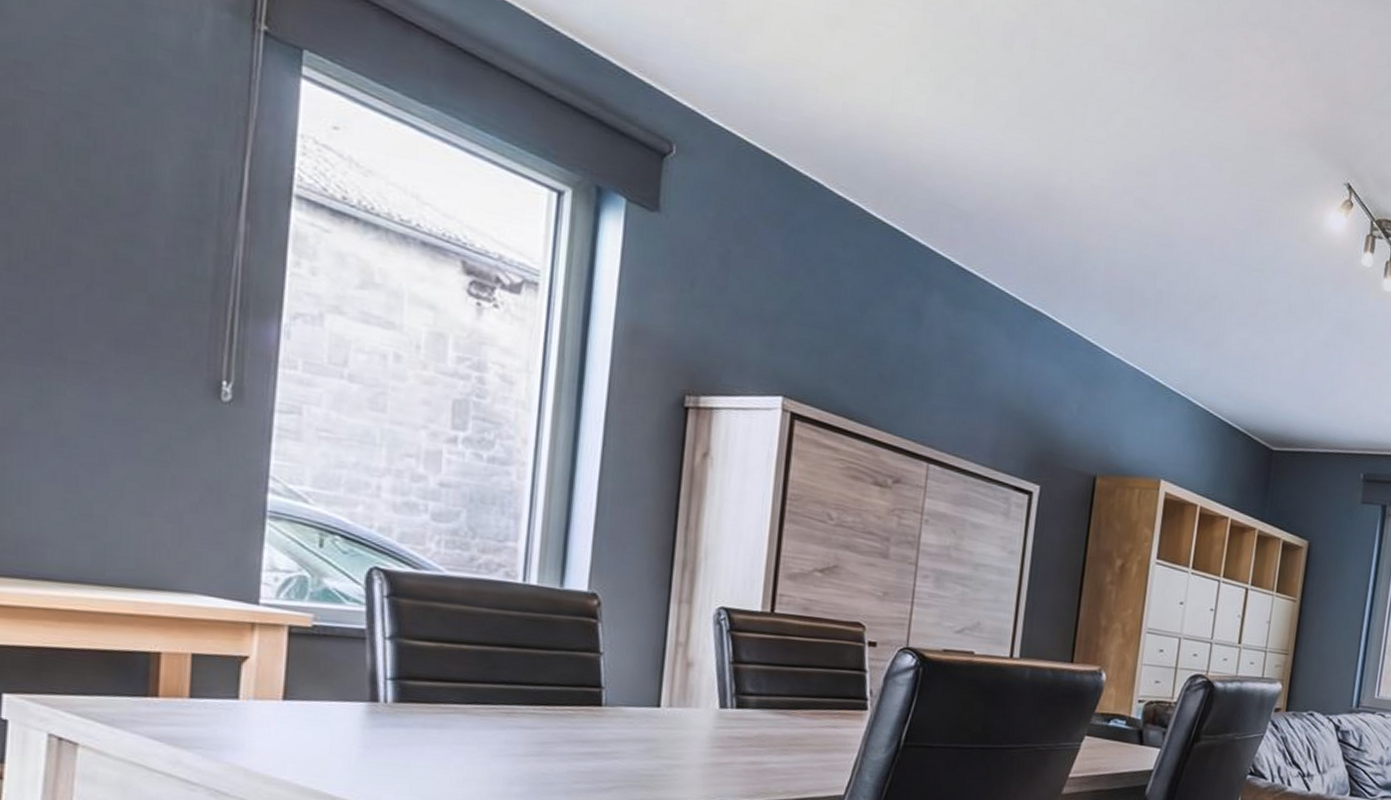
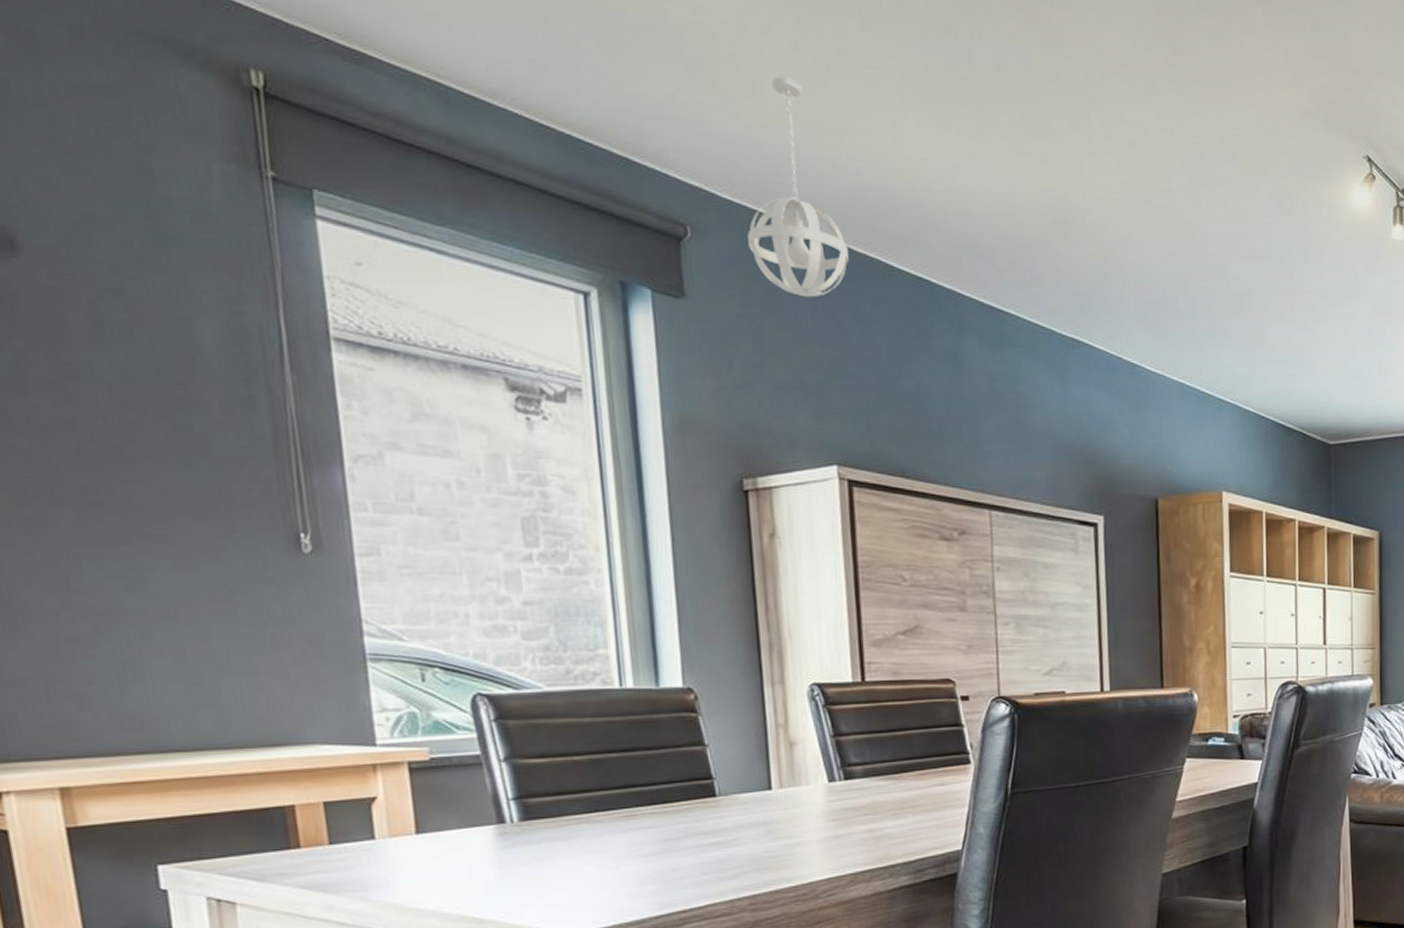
pendant light: none [731,18,829,232] -> present [747,77,849,298]

